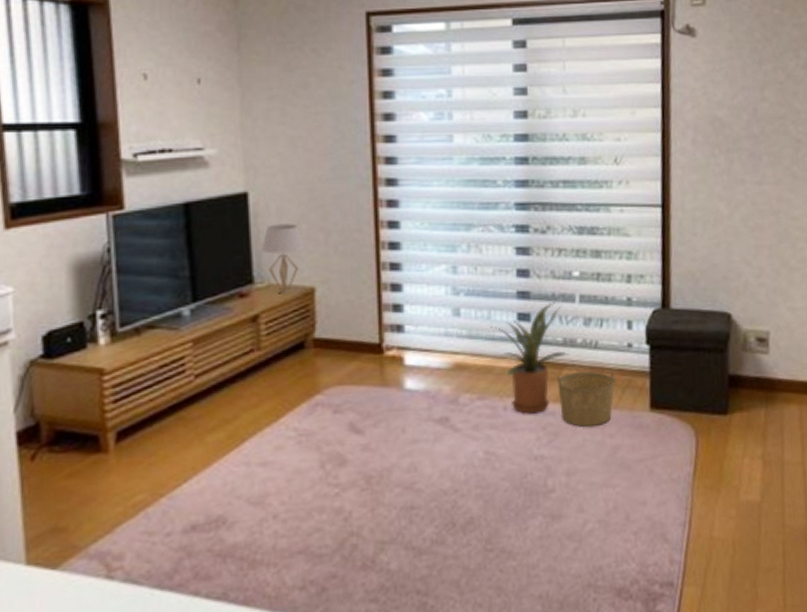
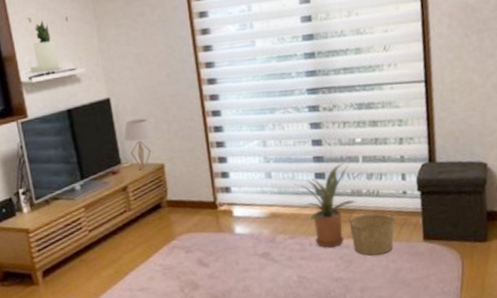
planter: none [133,78,184,150] -> present [28,20,62,74]

